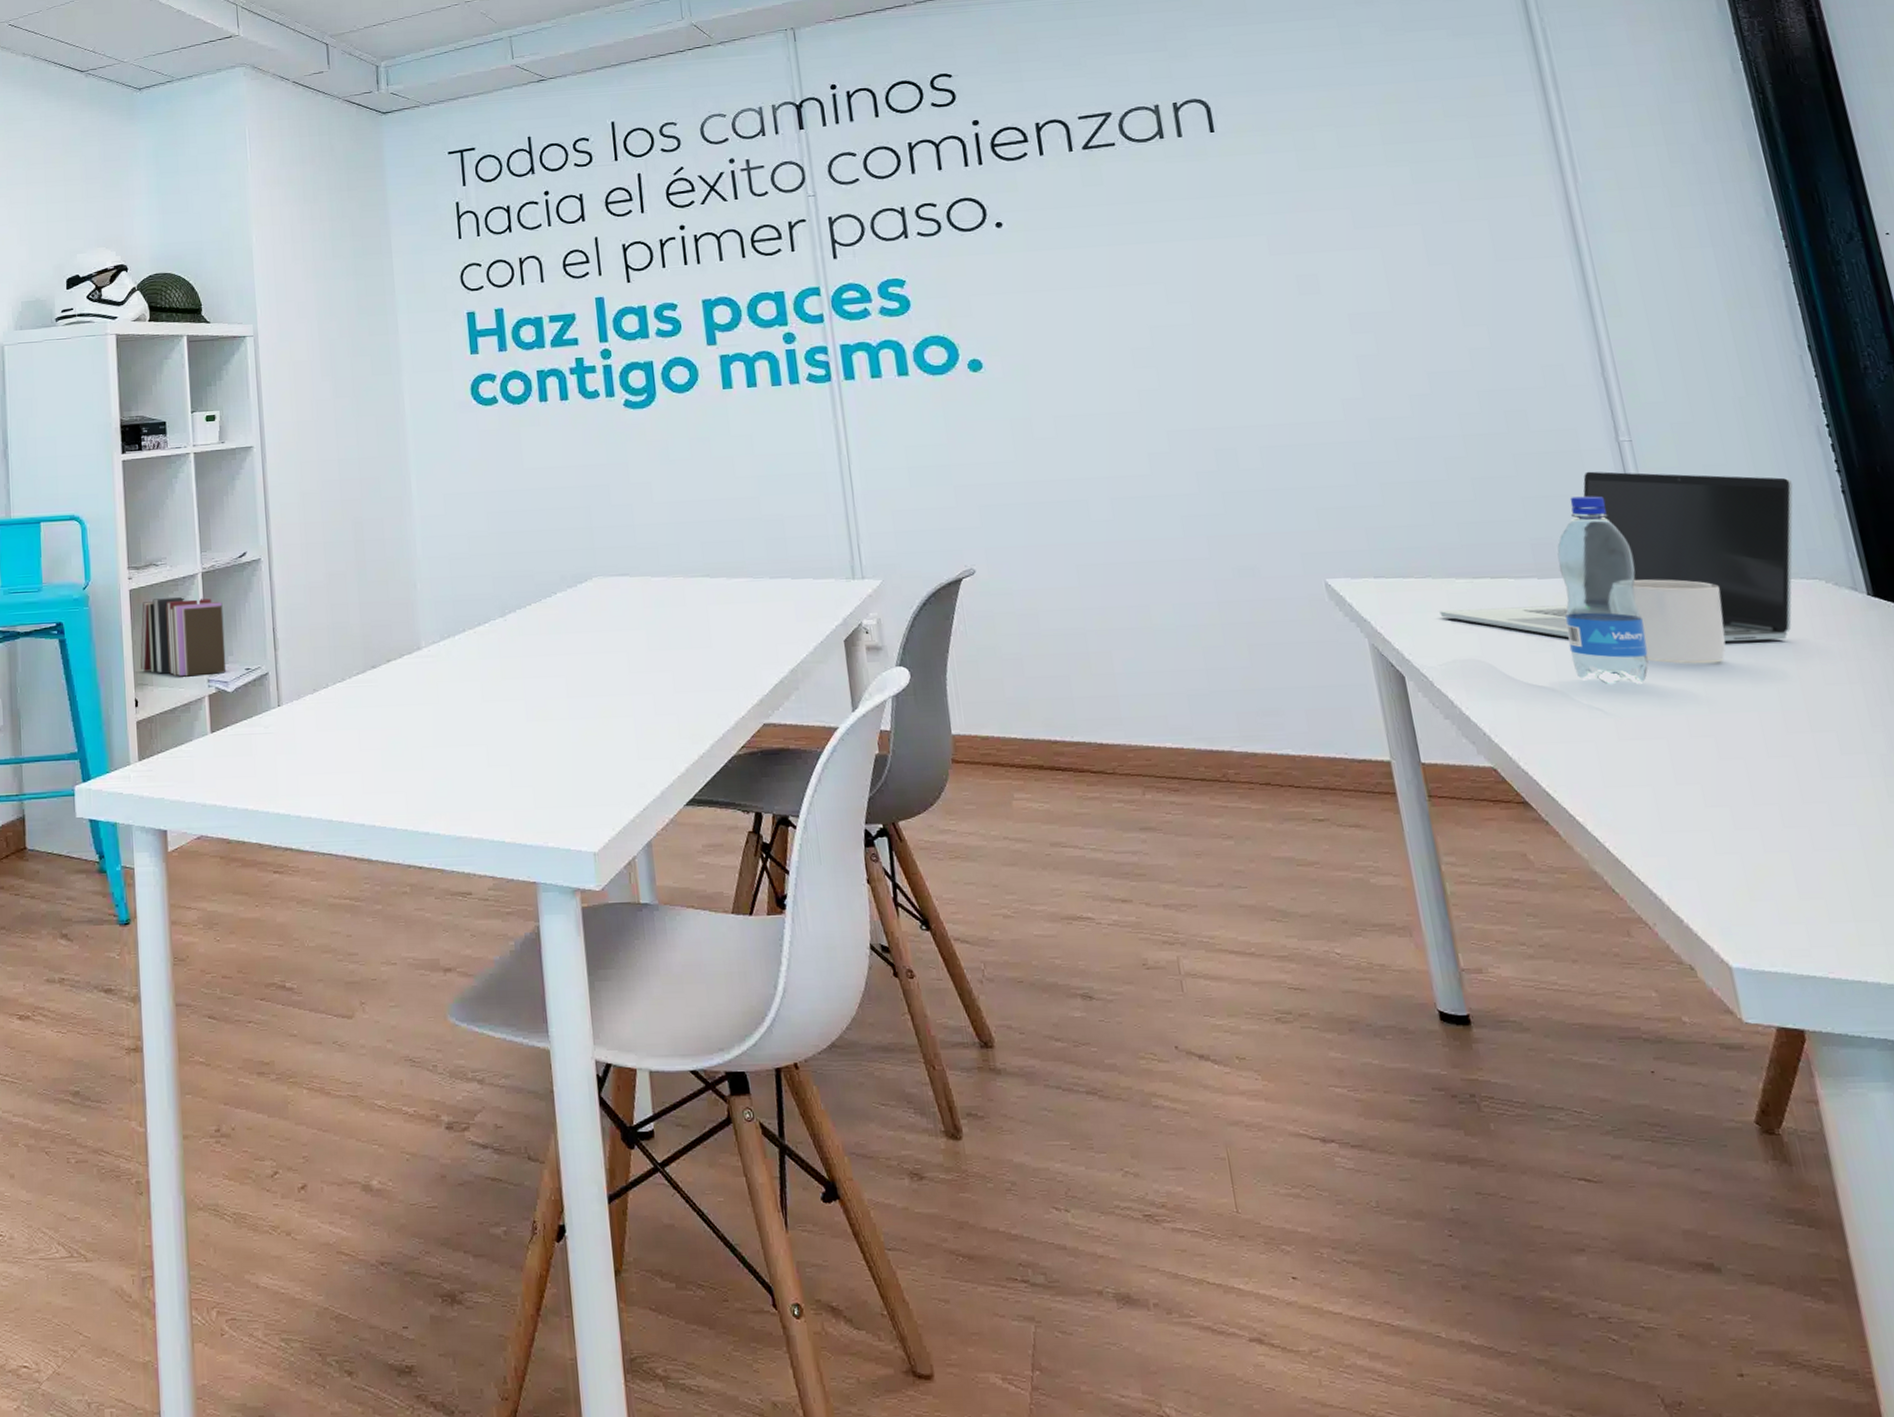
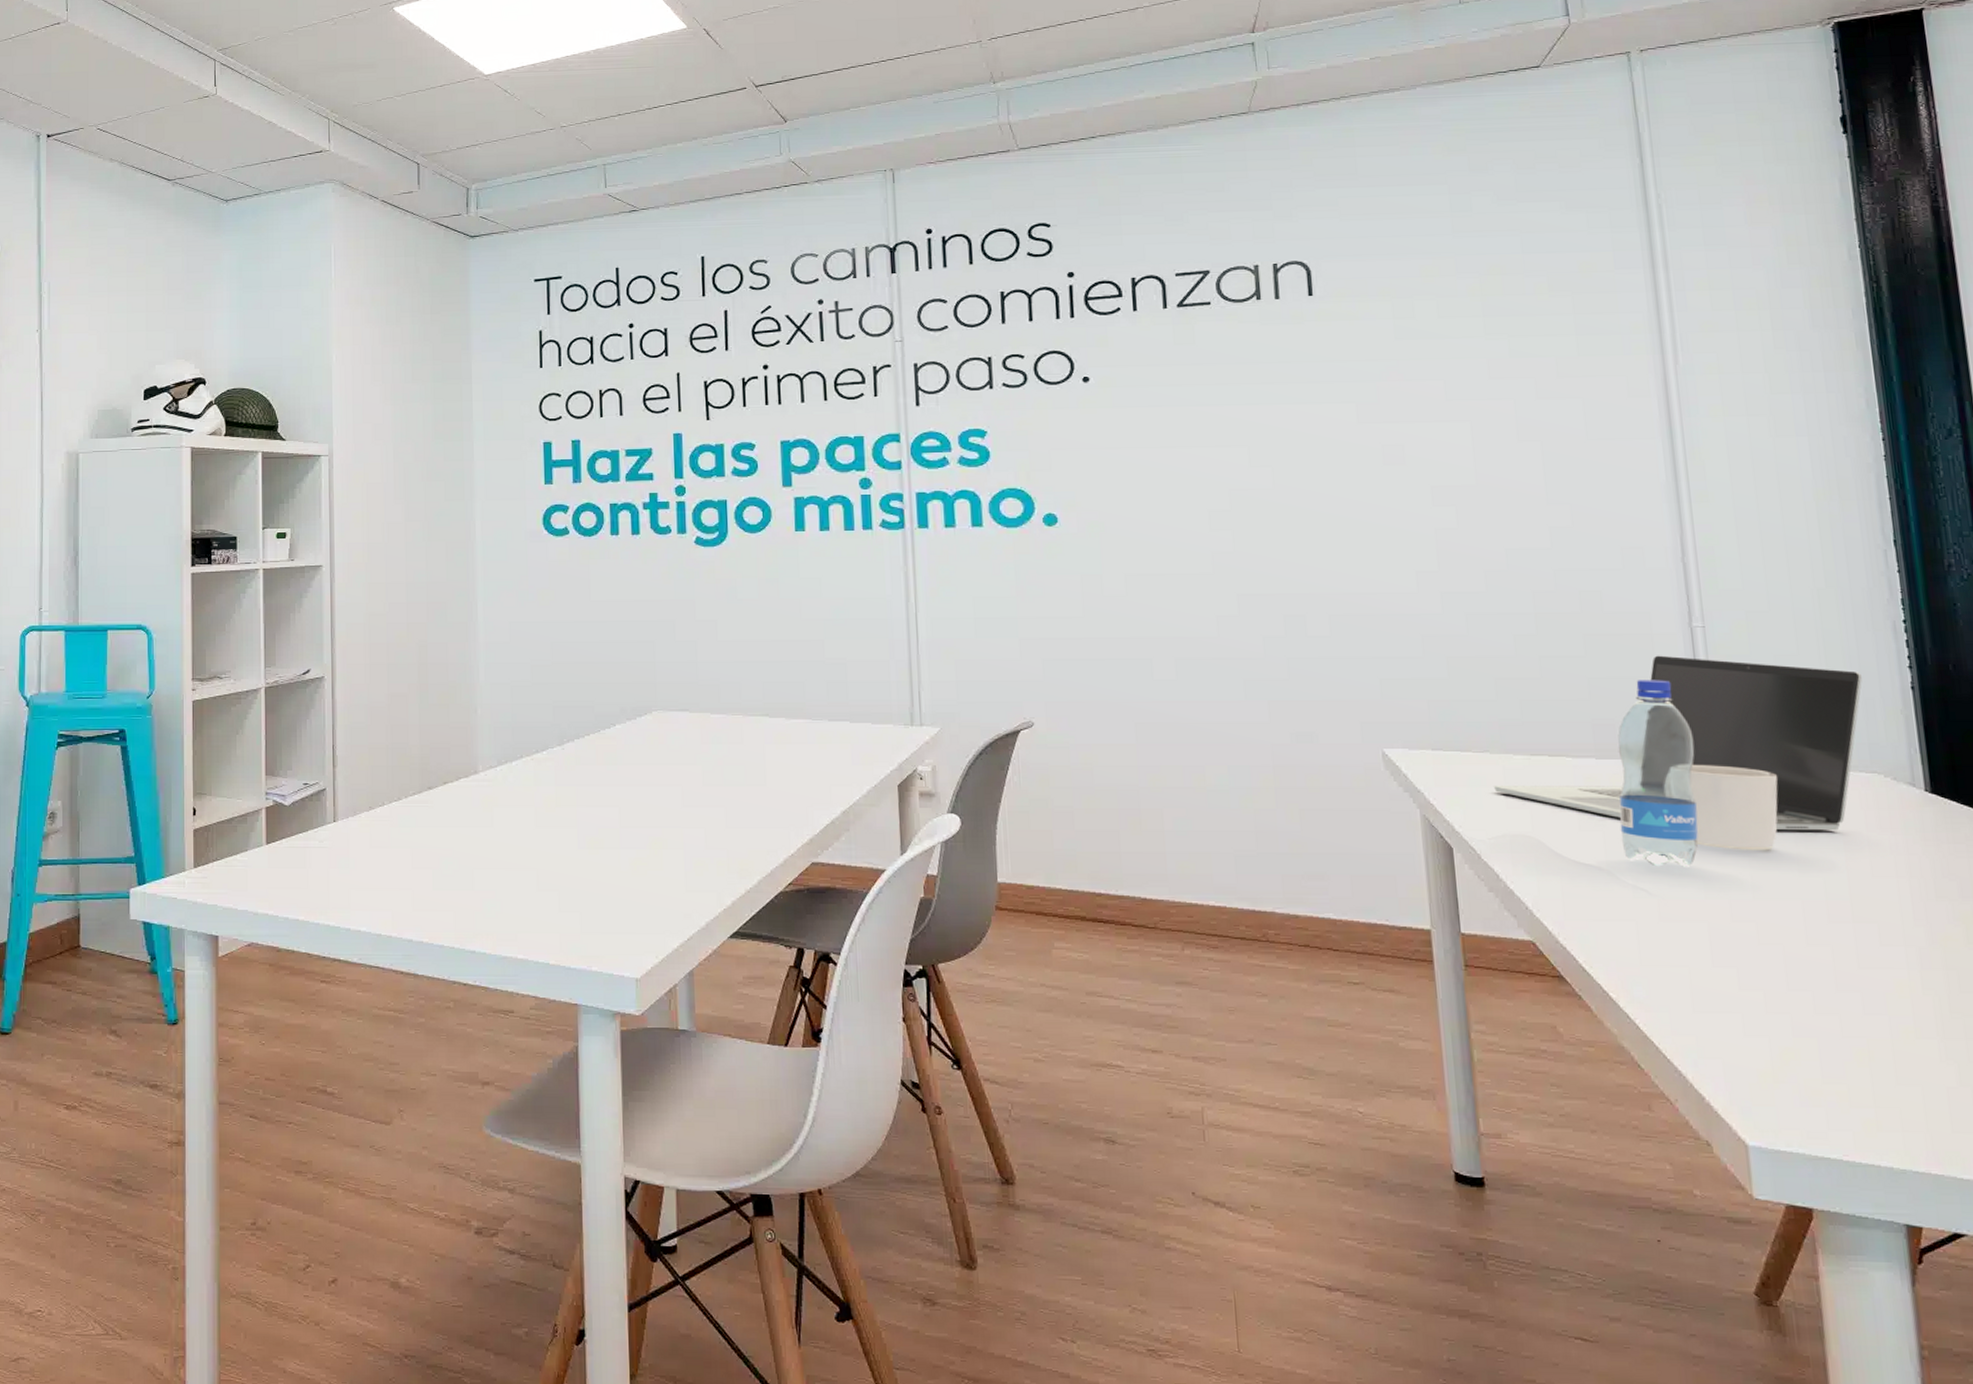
books: present [140,596,227,677] -> none [200,711,285,788]

